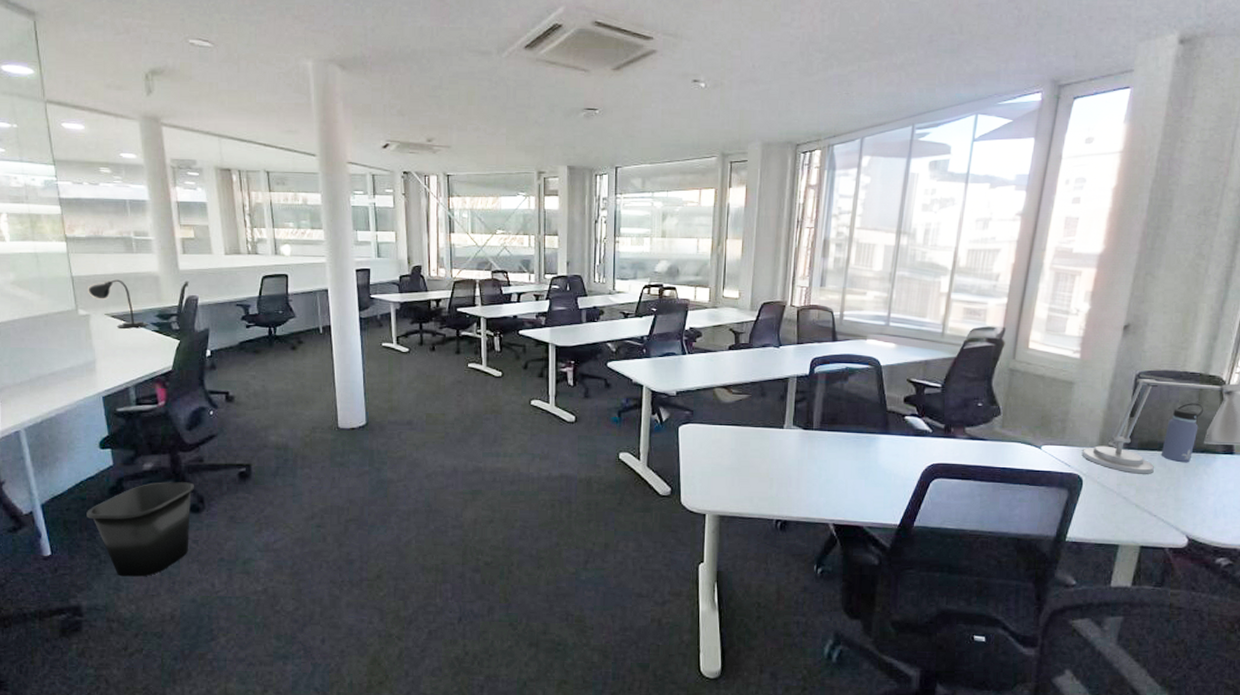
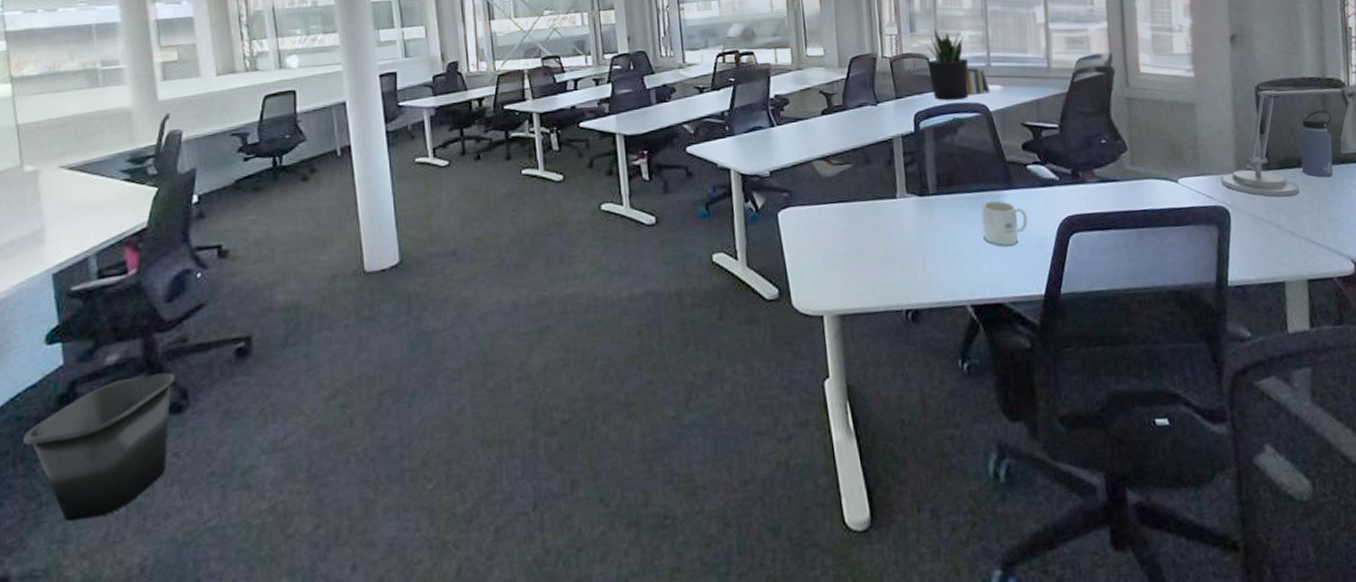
desk lamp: present [88,279,149,329] -> none [38,121,118,183]
planter: none [831,286,870,351] -> present [927,29,969,100]
mug: none [854,442,897,482] -> present [981,200,1028,248]
books: none [863,324,885,350] -> present [966,67,991,96]

